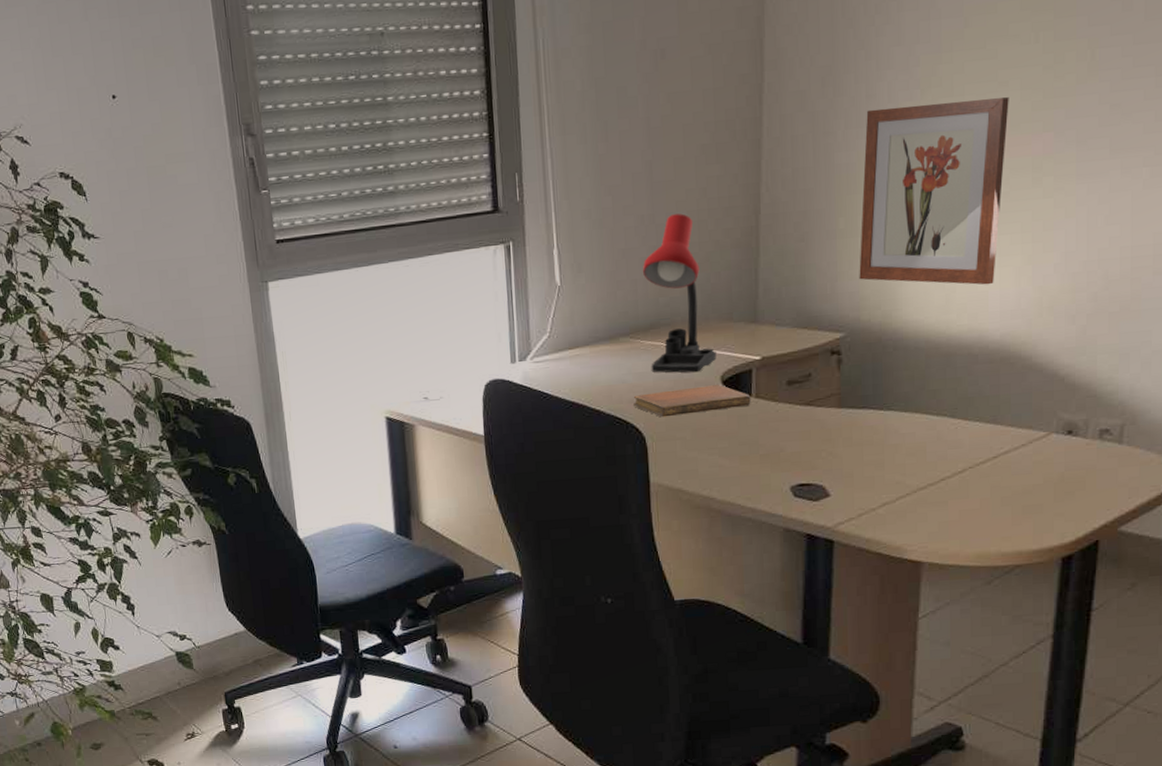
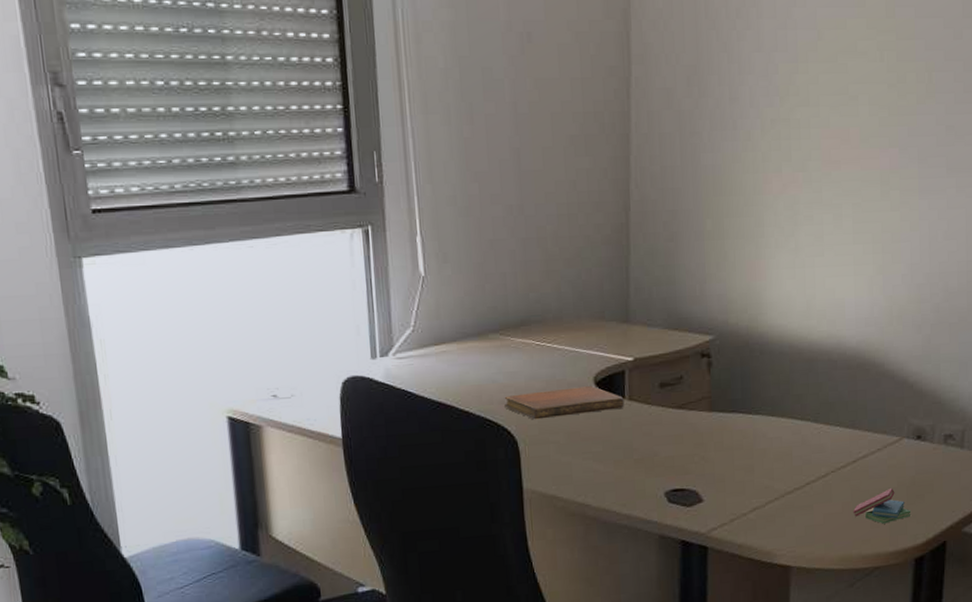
desk lamp: present [643,213,717,373] -> none [512,206,589,373]
wall art: present [859,97,1009,285] -> none [726,111,859,293]
sticky notes: none [992,485,1059,521] -> present [852,488,911,524]

